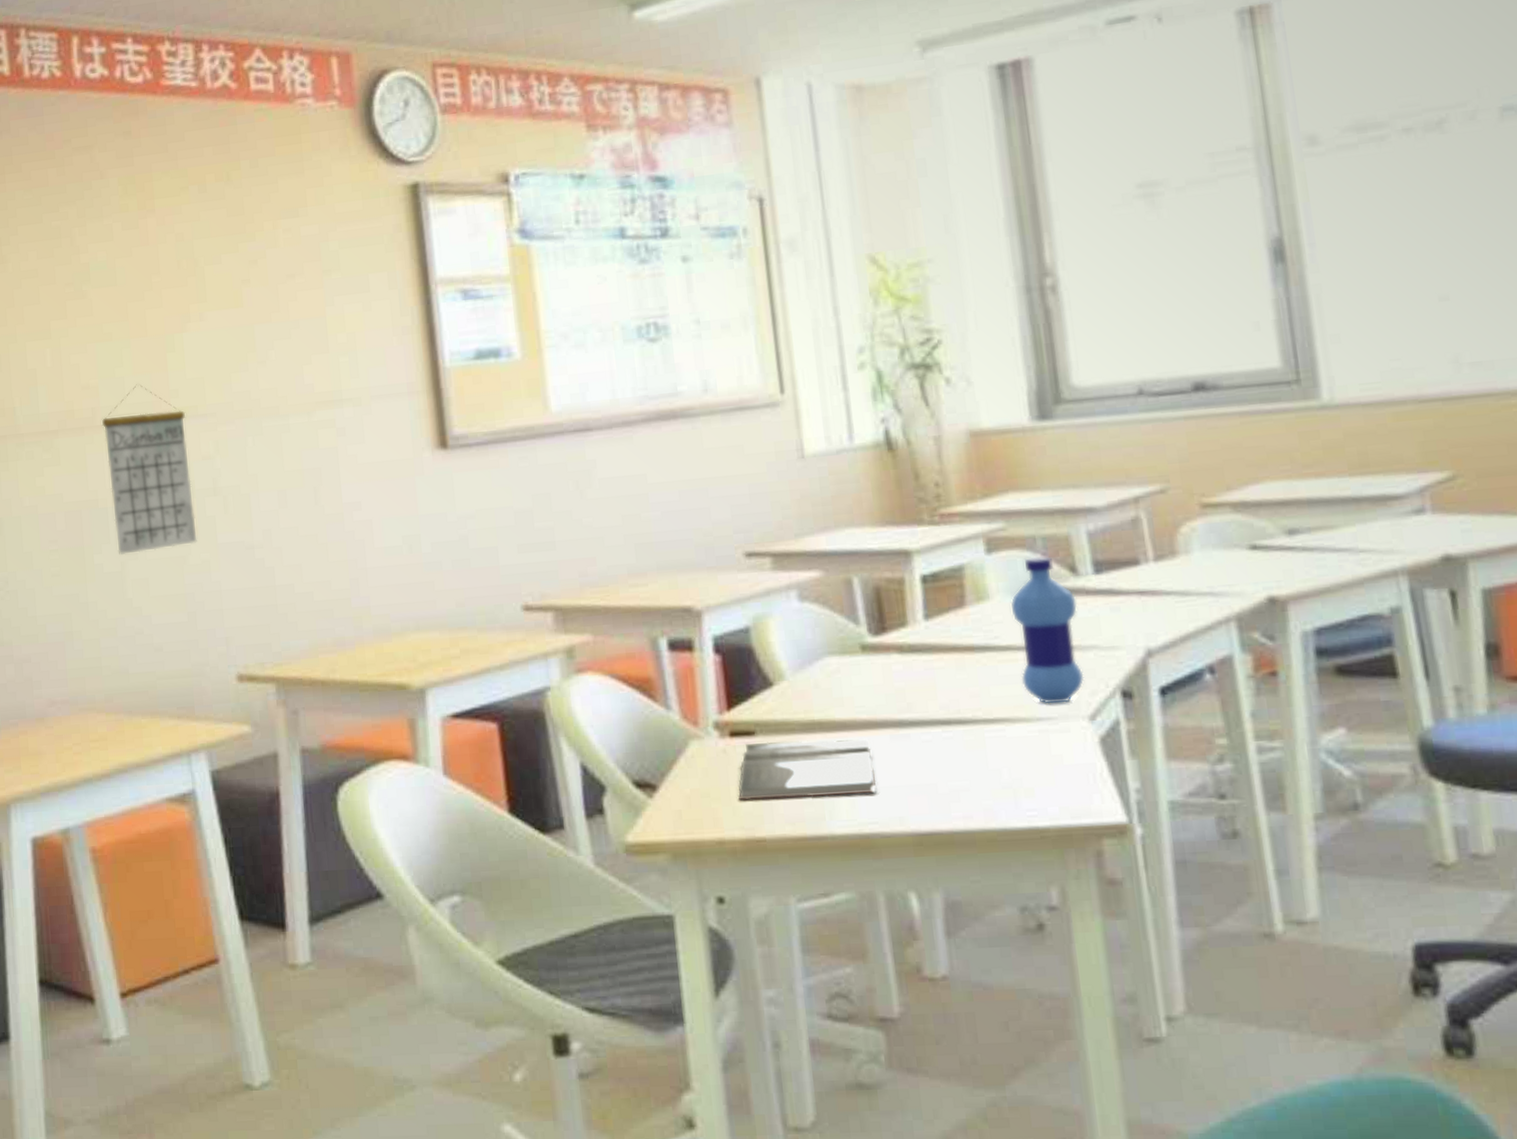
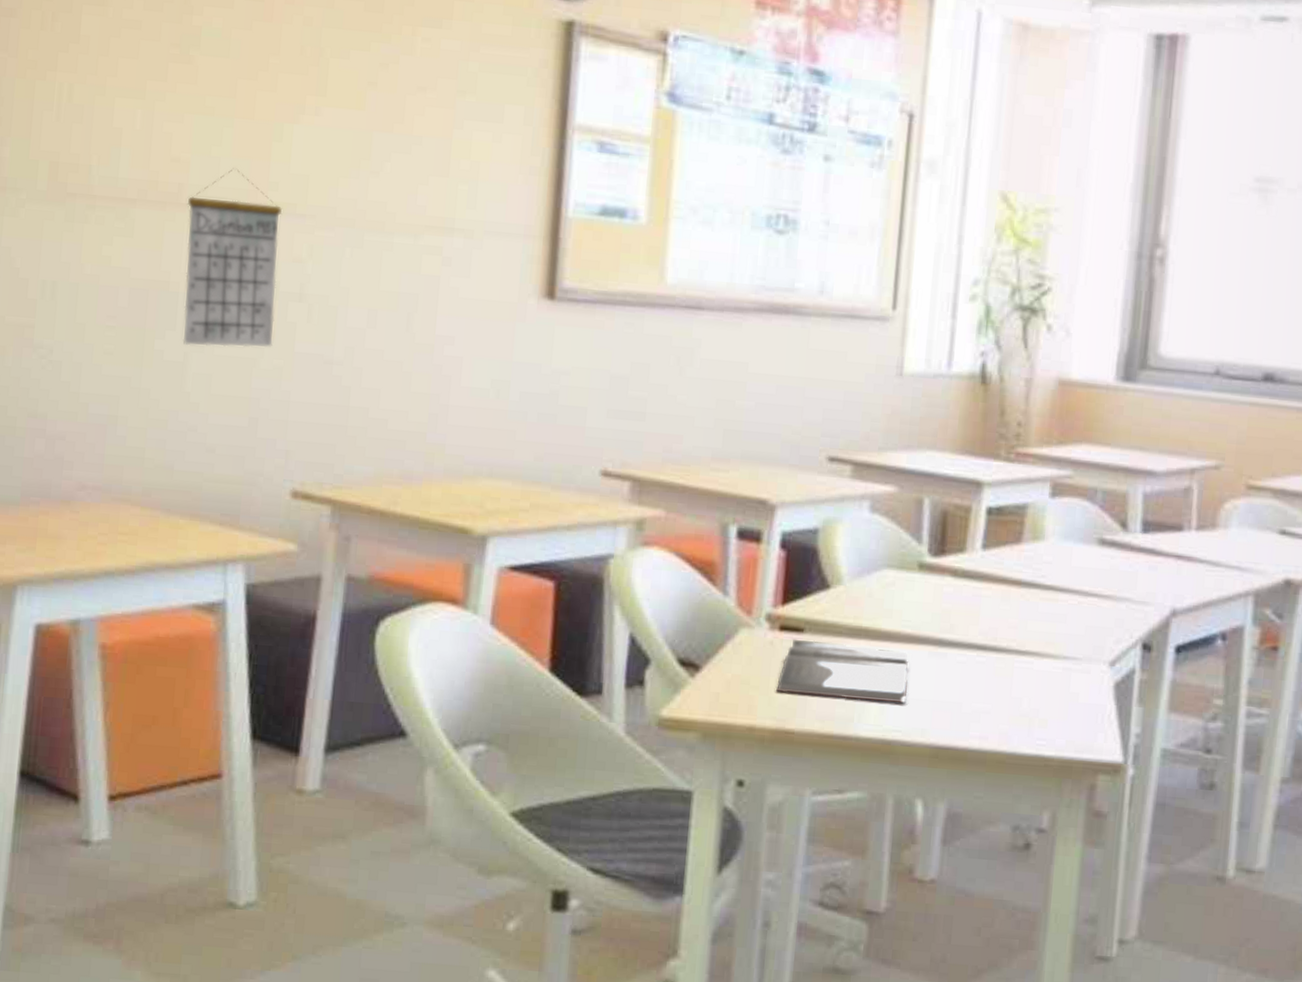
water bottle: present [1010,556,1085,704] -> none [1057,508,1121,647]

